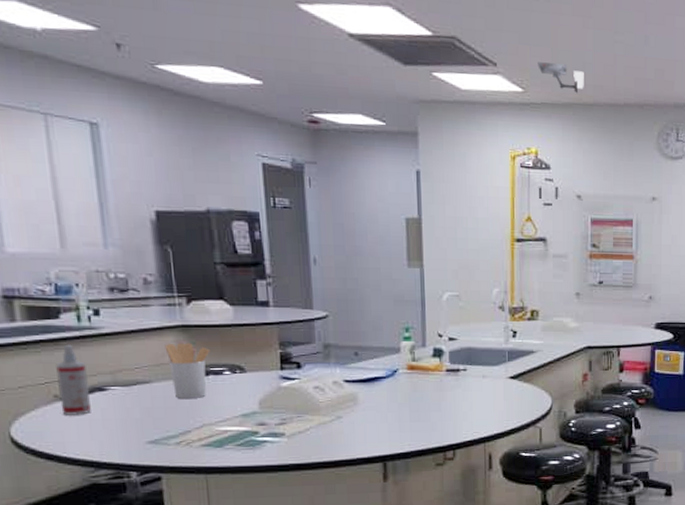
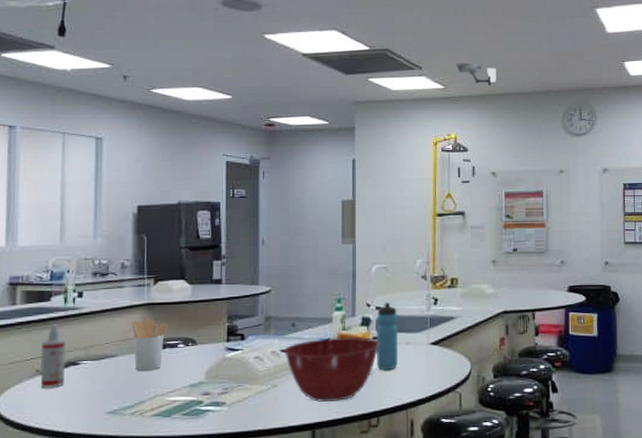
mixing bowl: none [347,368,453,434] -> present [283,336,379,402]
water bottle: none [449,333,474,404] -> present [376,302,398,371]

